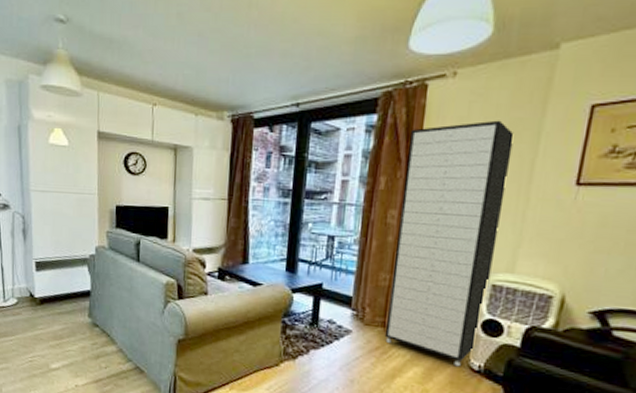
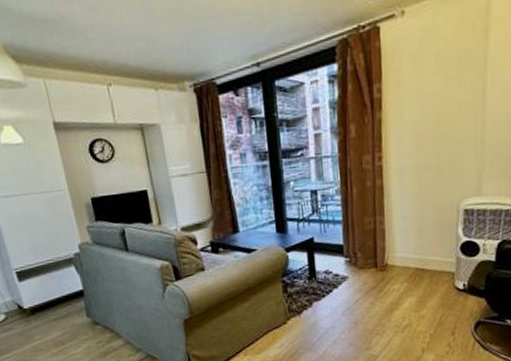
storage cabinet: present [384,120,514,367] -> none [371,53,465,290]

